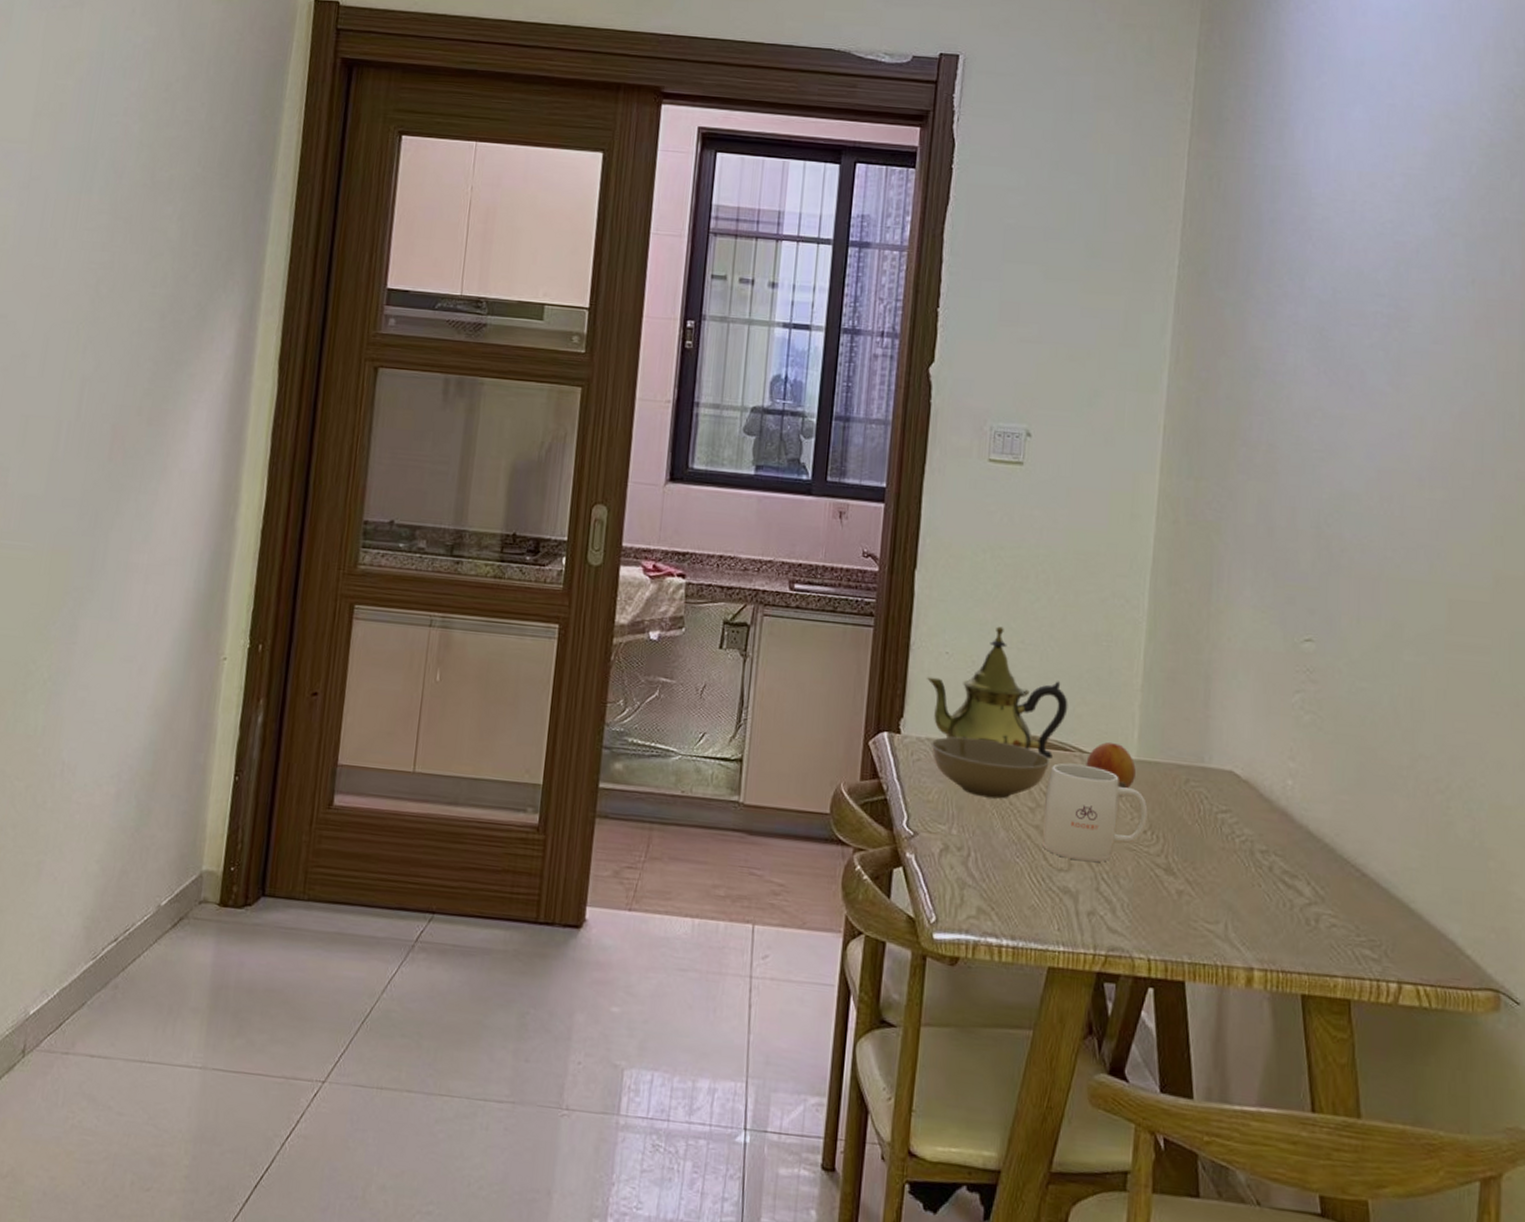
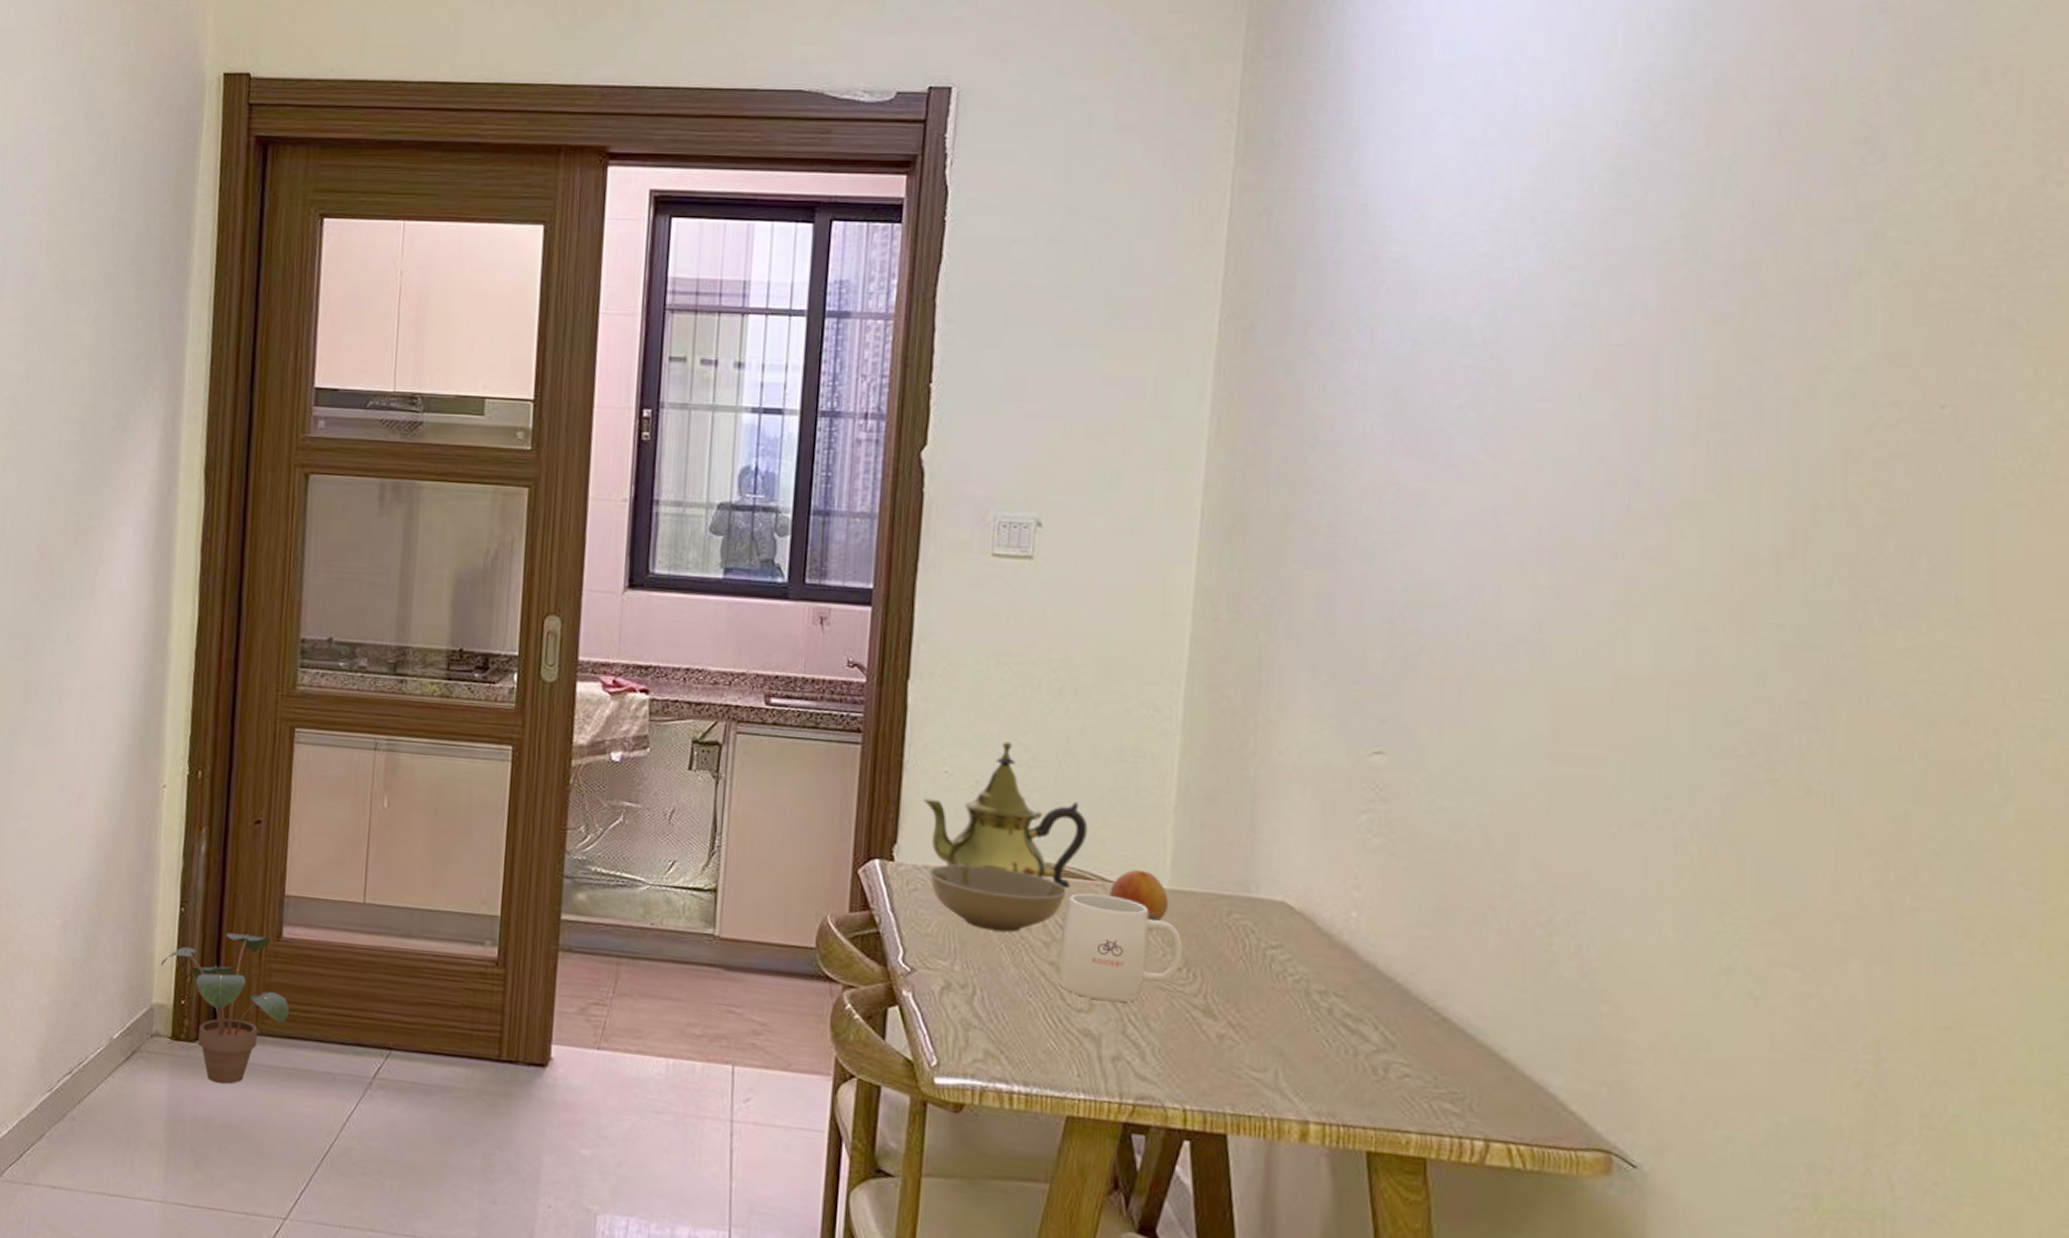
potted plant: none [212,801,337,949] -> present [161,932,289,1084]

